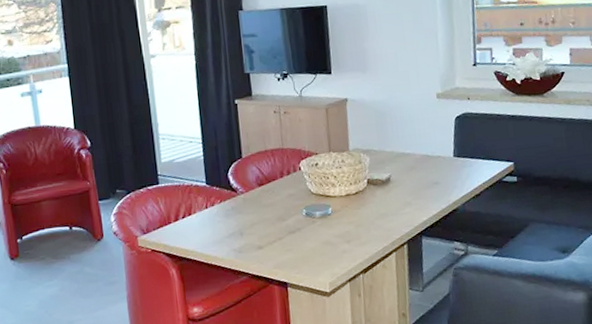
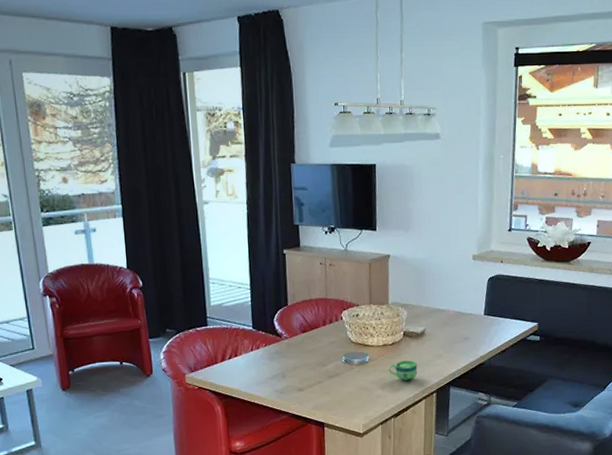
cup: none [353,210,386,233] -> present [388,360,418,381]

